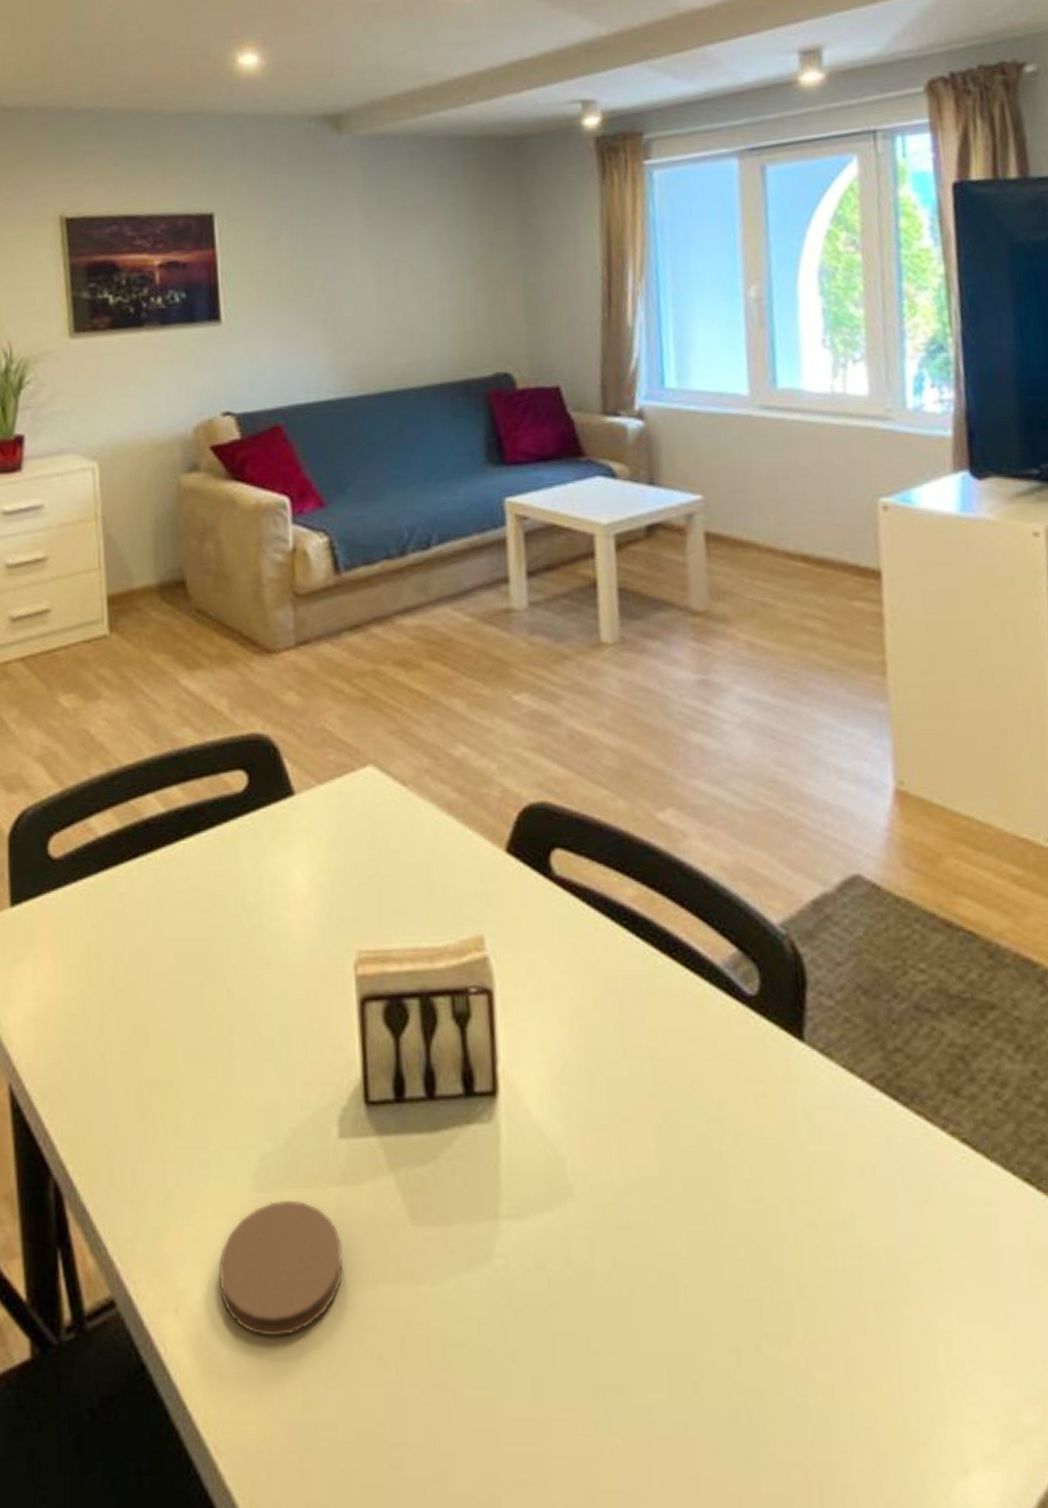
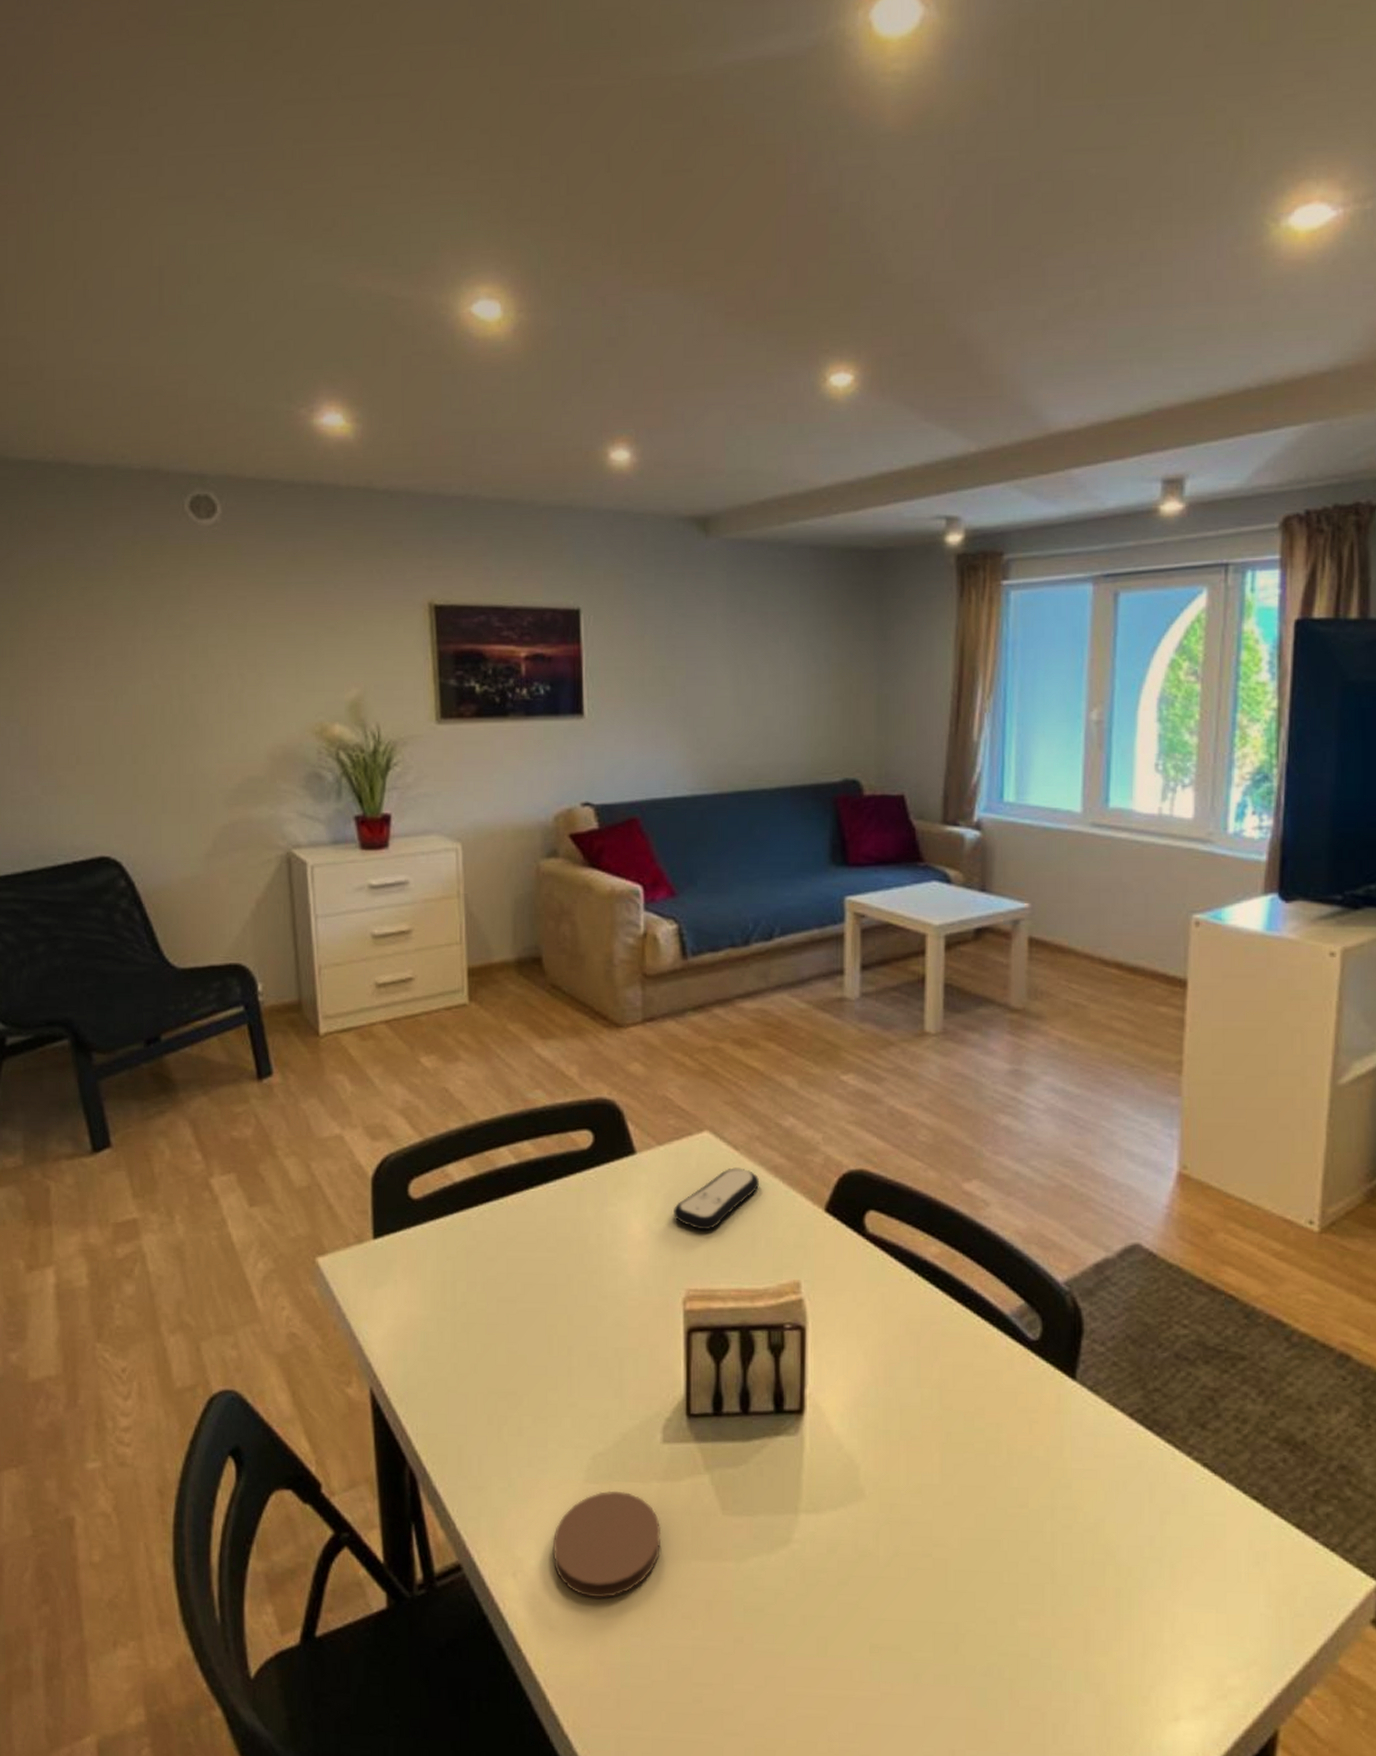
remote control: none [339,806,431,881] -> present [674,1167,759,1231]

